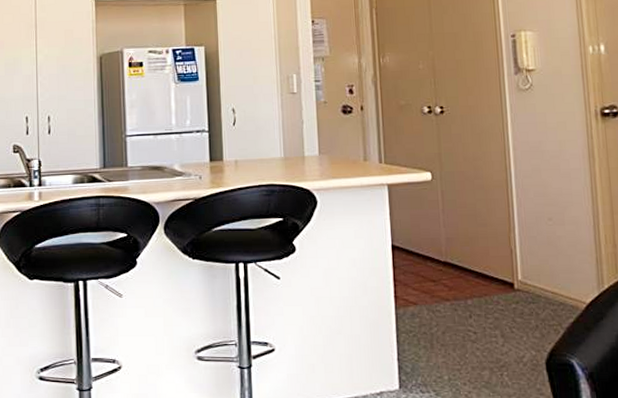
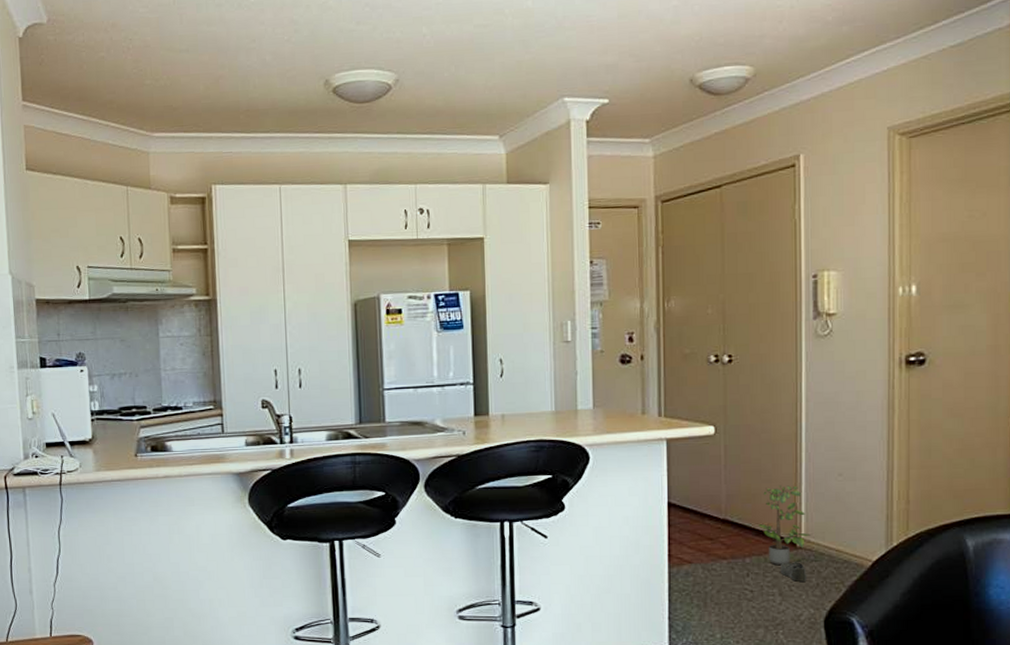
potted plant: none [477,229,527,308] -> present [758,485,811,566]
shoe: none [500,300,527,323] -> present [780,558,808,582]

